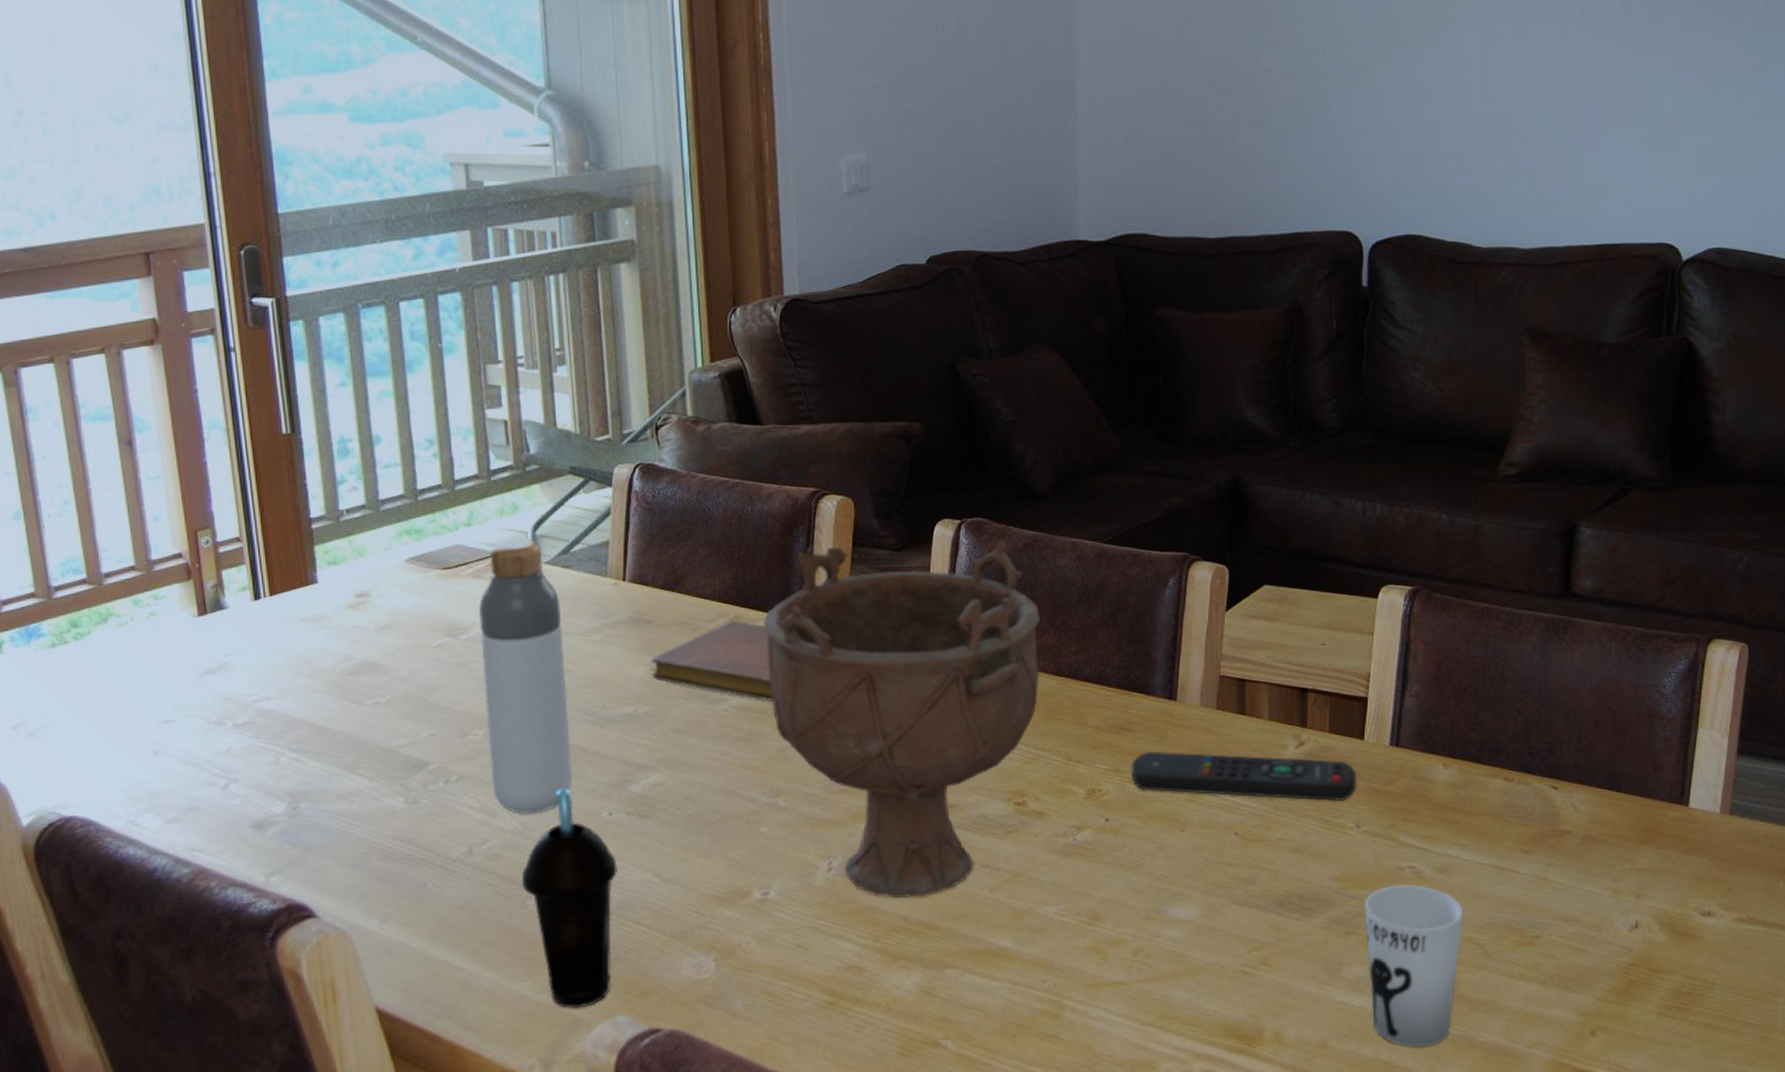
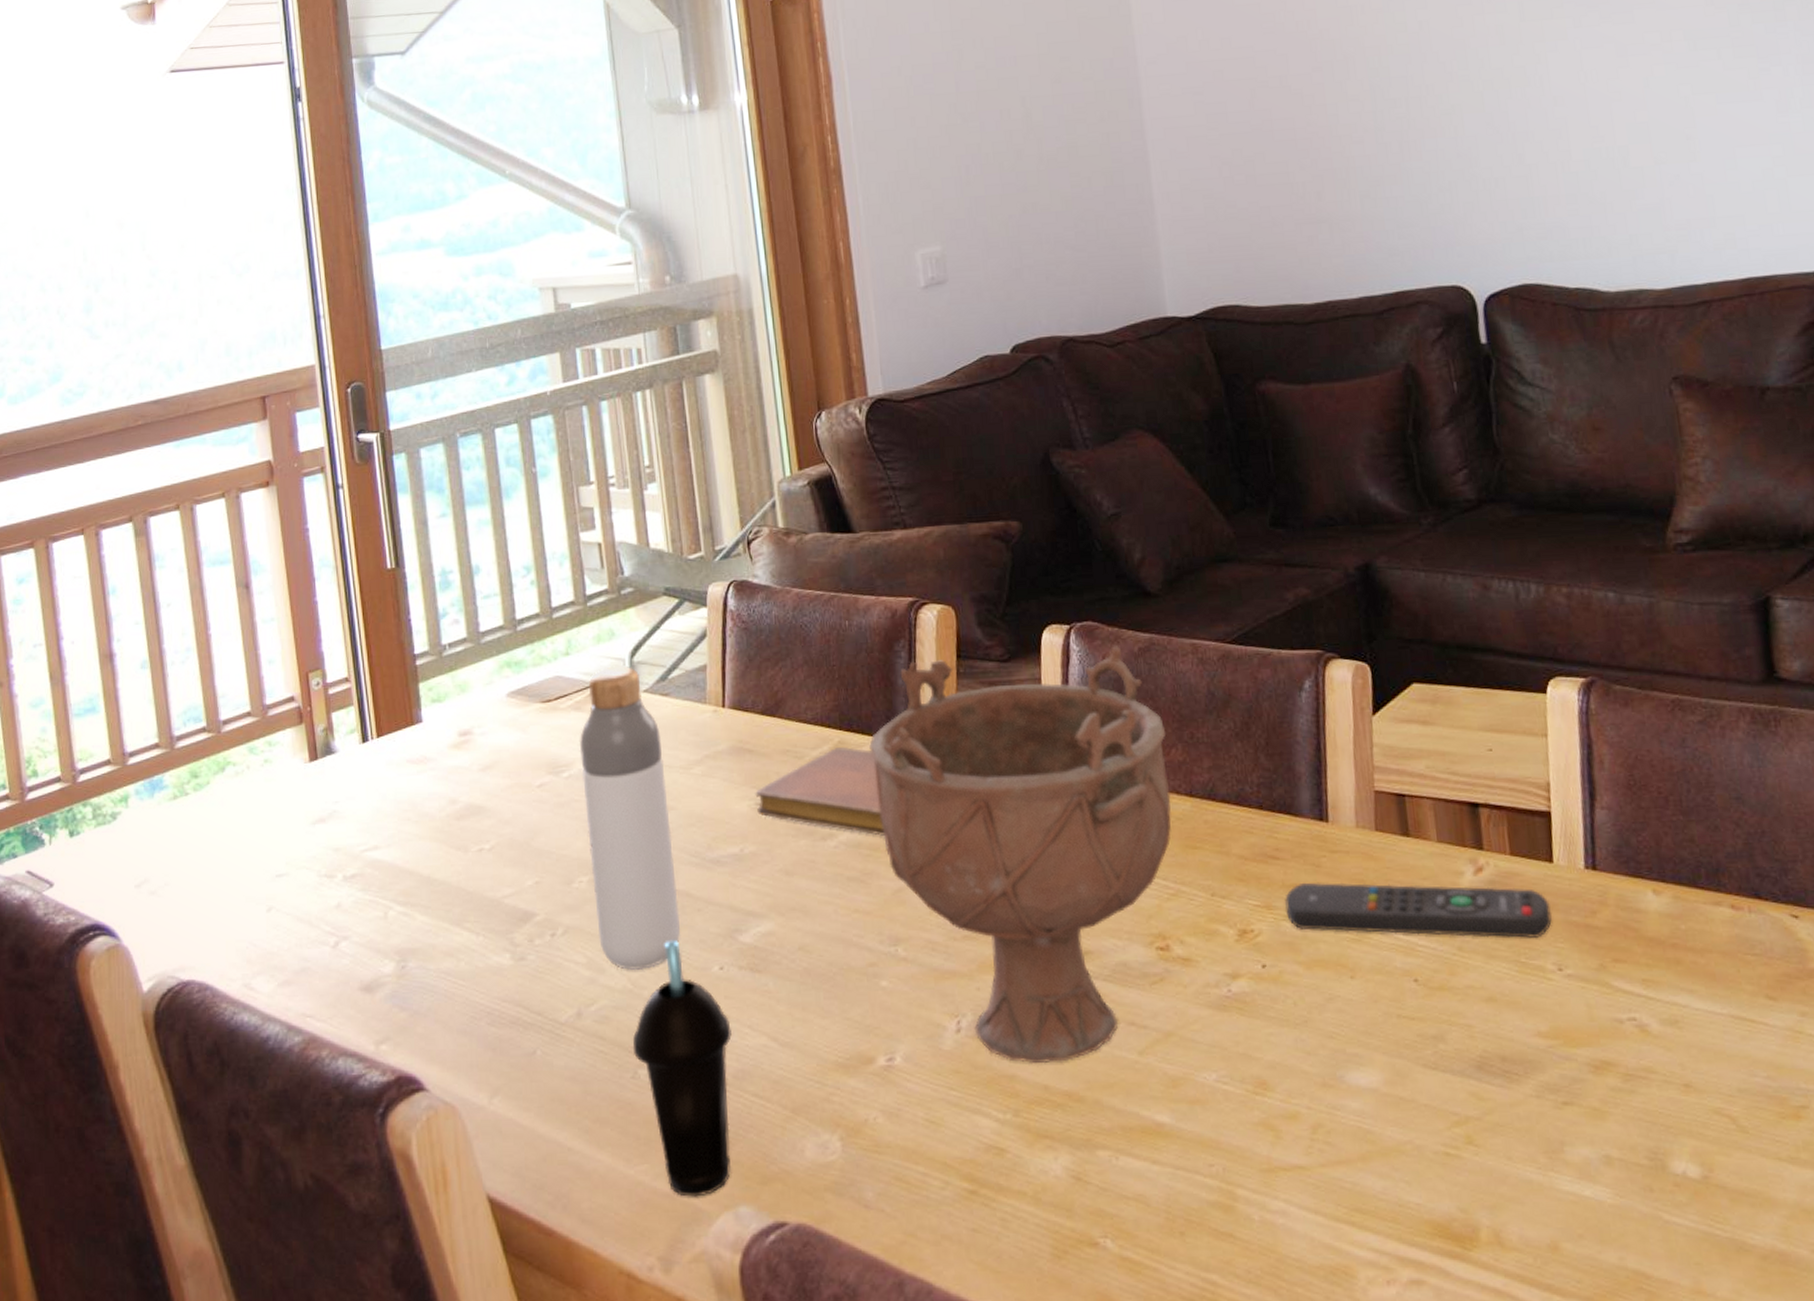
cup: present [1363,884,1464,1048] -> none [1580,1040,1711,1252]

